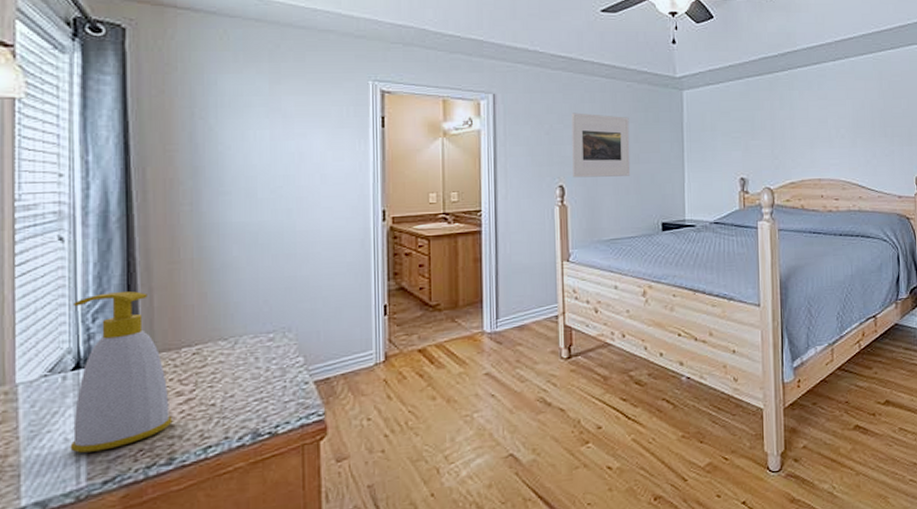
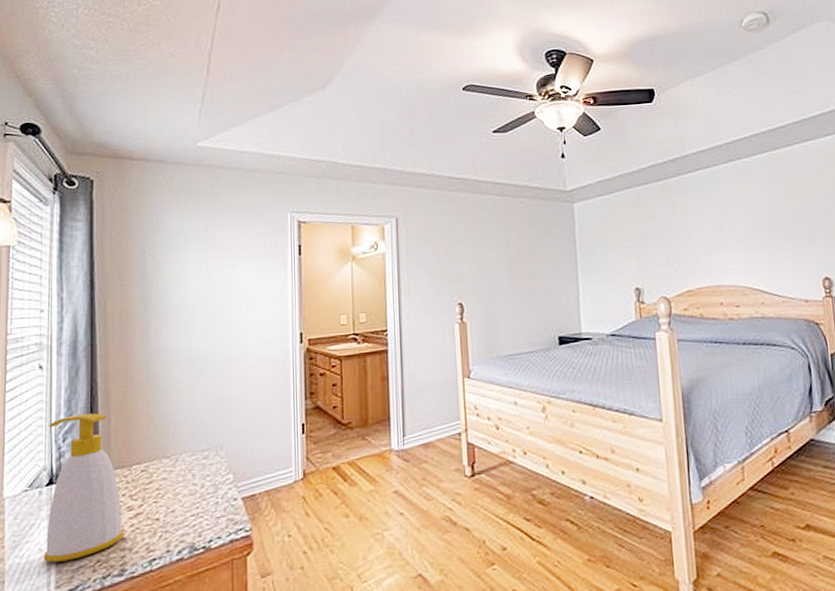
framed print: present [571,112,631,178] -> none [468,231,526,295]

